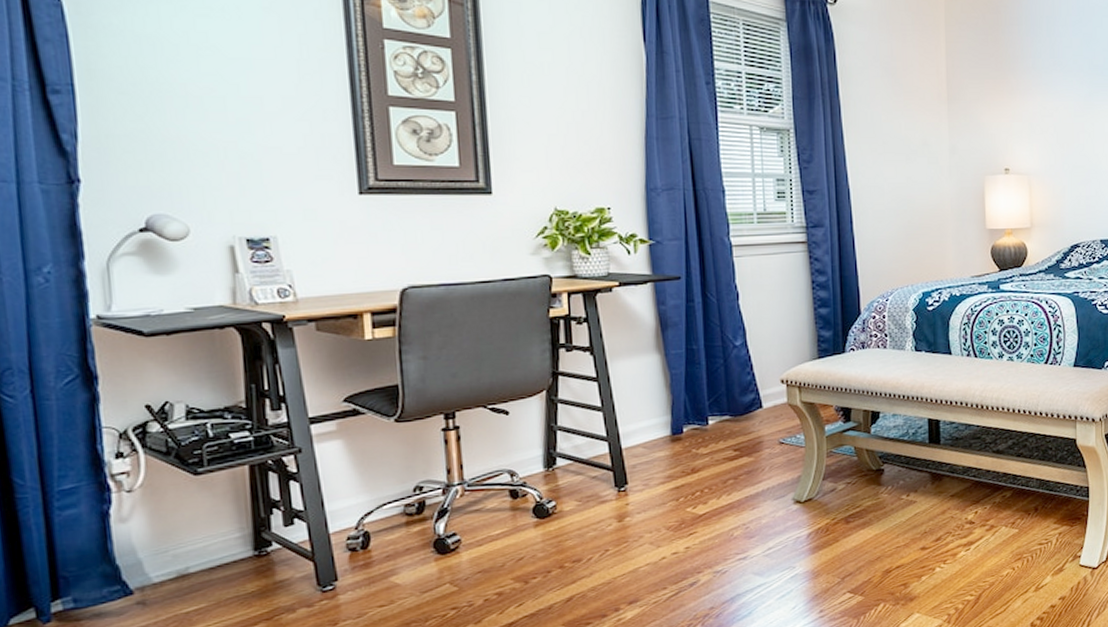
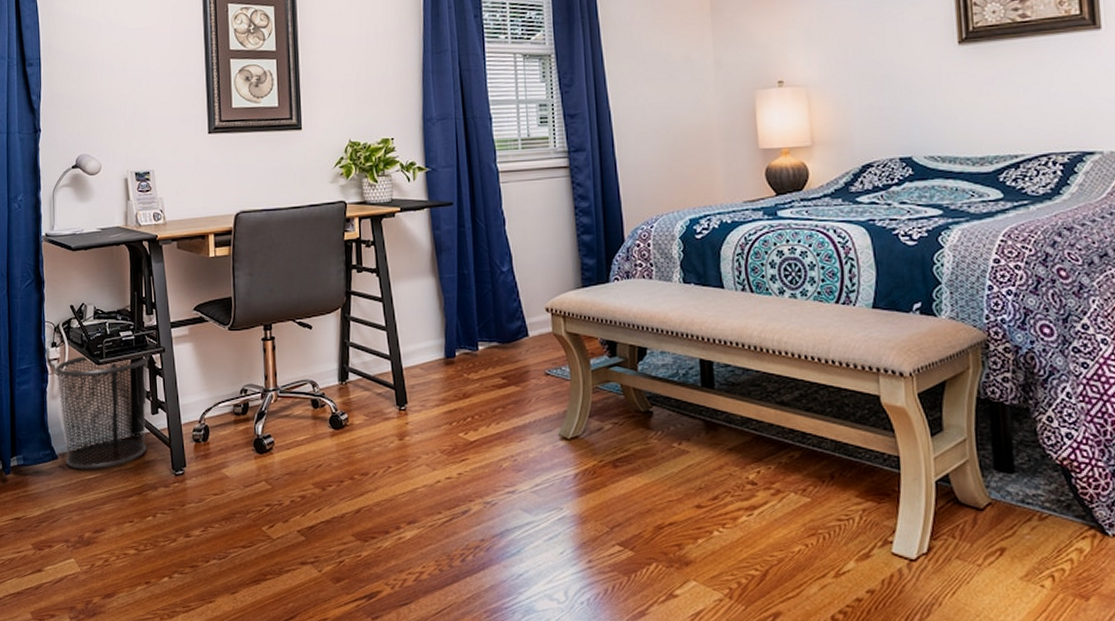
waste bin: none [121,457,279,603] -> present [54,354,150,470]

